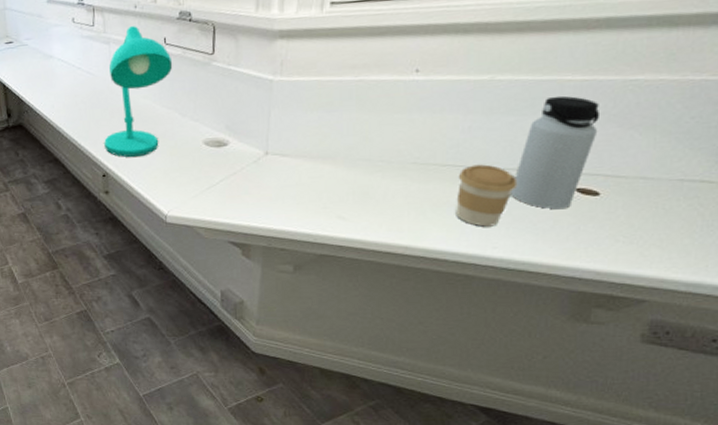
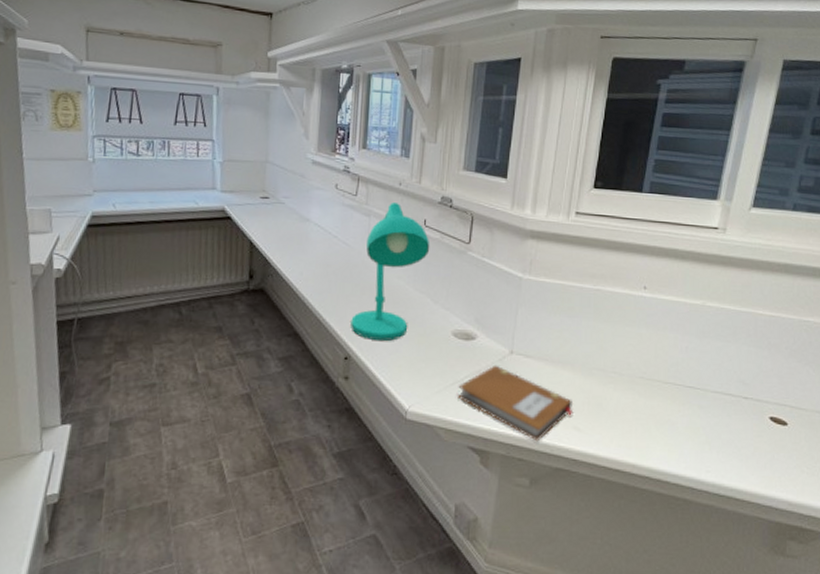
notebook: none [214,166,337,233] -> present [458,365,574,442]
coffee cup: present [456,164,518,227] -> none [676,385,725,449]
water bottle: present [511,95,601,210] -> none [720,327,785,437]

